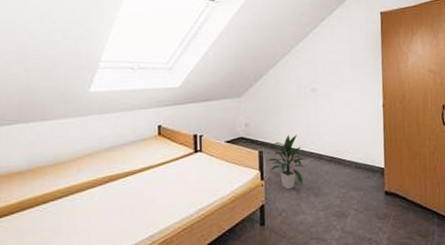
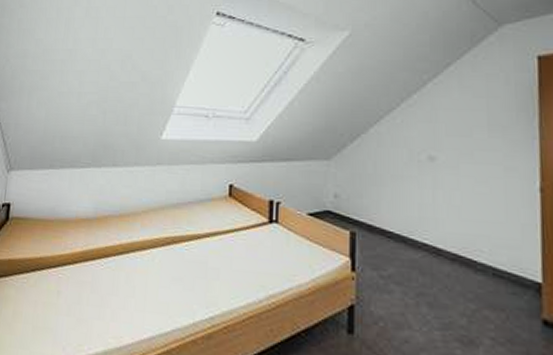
indoor plant: present [266,134,306,190] -> none [359,214,417,291]

